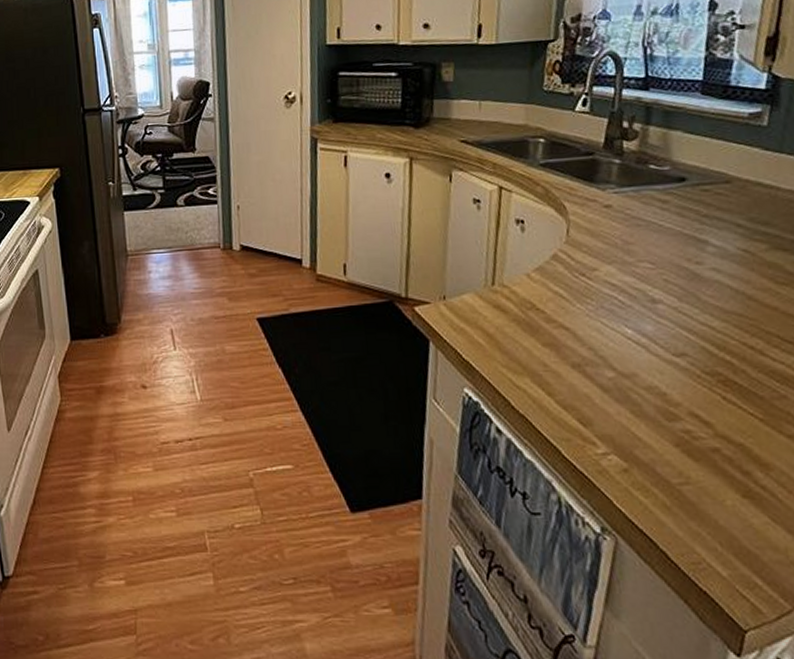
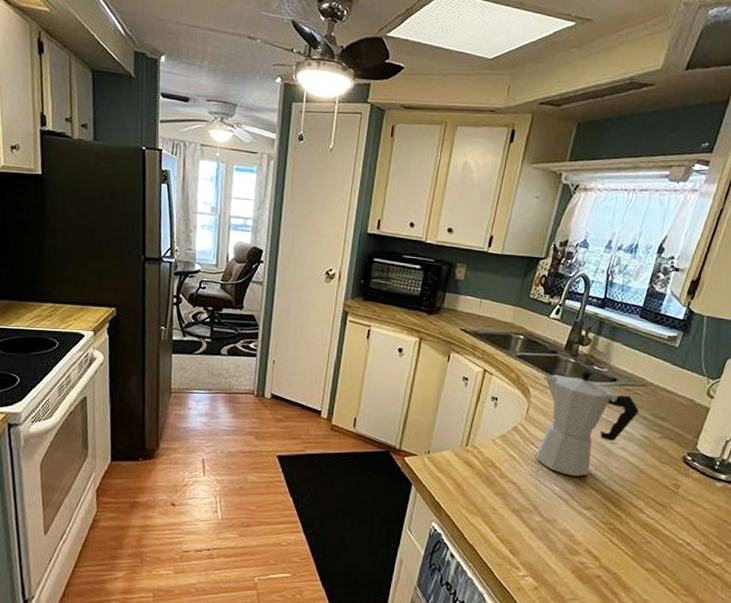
moka pot: none [580,171,729,313] -> present [536,370,639,476]

